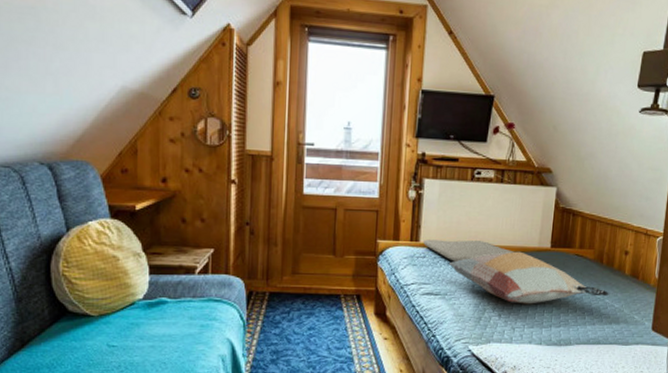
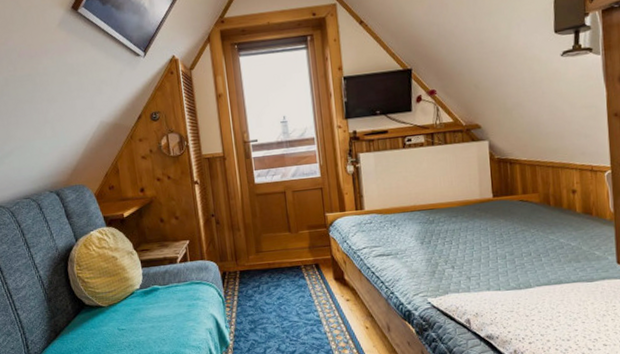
cushion: present [423,239,514,262] -> none [368,201,457,223]
decorative pillow: present [448,251,609,304] -> none [394,205,563,254]

